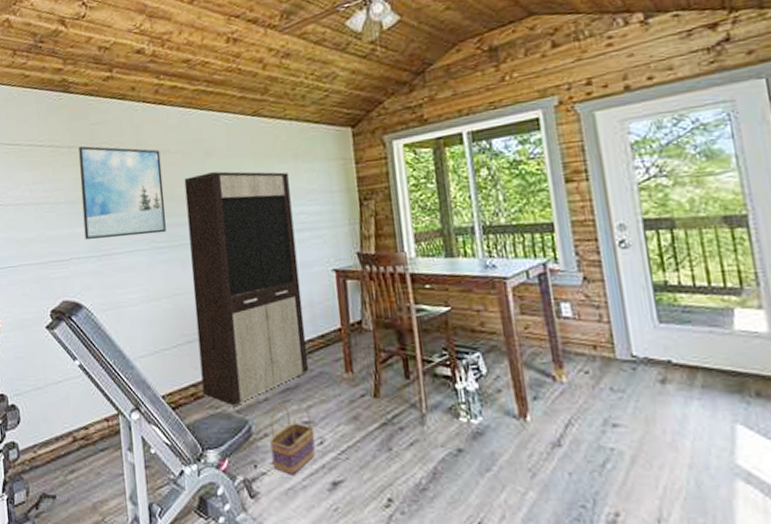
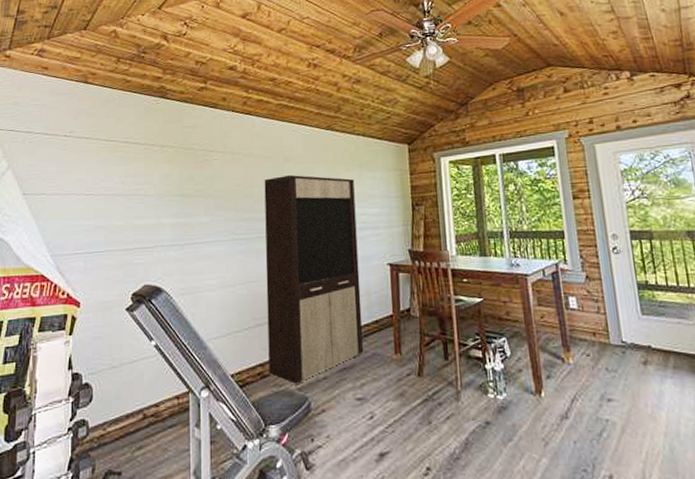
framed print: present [79,146,166,239] -> none [170,145,246,230]
basket: present [270,404,316,475] -> none [327,382,366,448]

